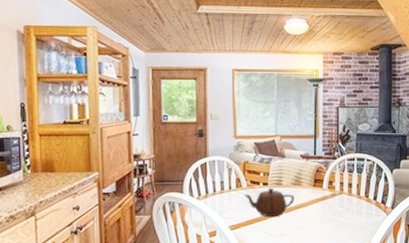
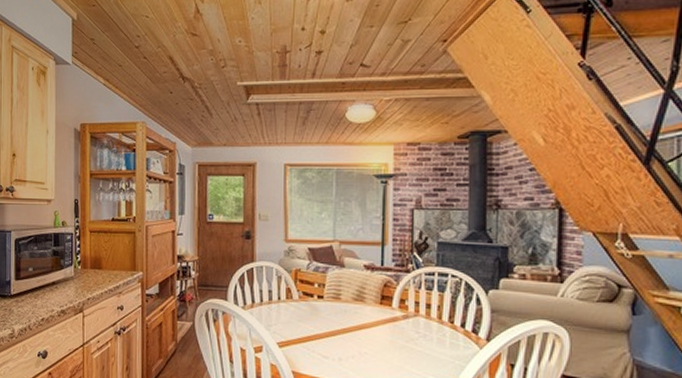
teapot: present [244,187,294,218] -> none [295,301,356,337]

